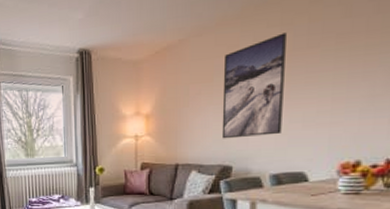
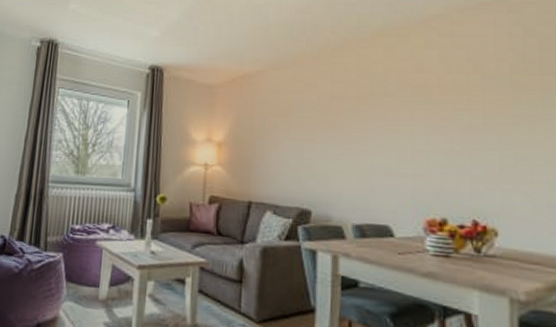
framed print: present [221,32,286,139] -> none [299,78,363,181]

